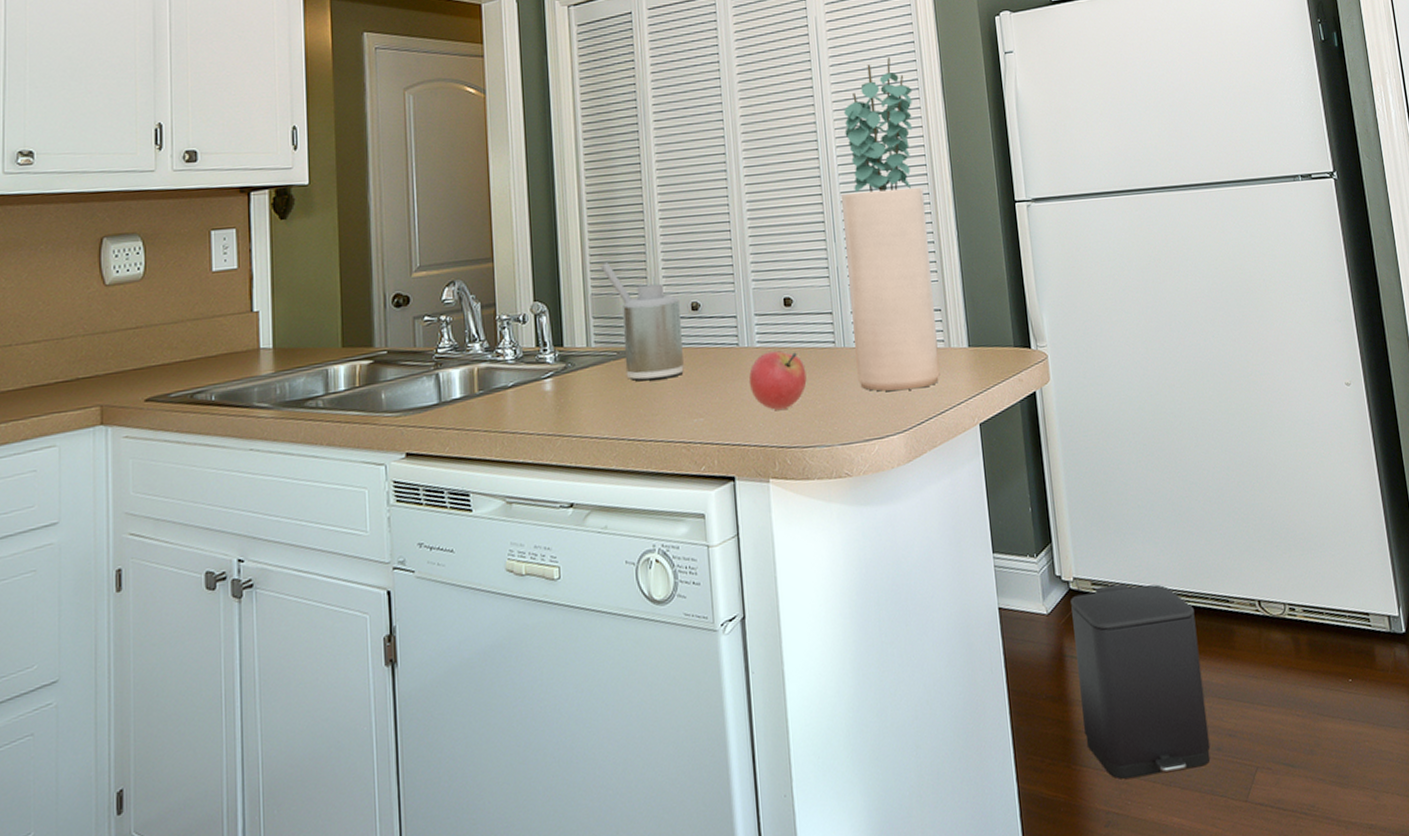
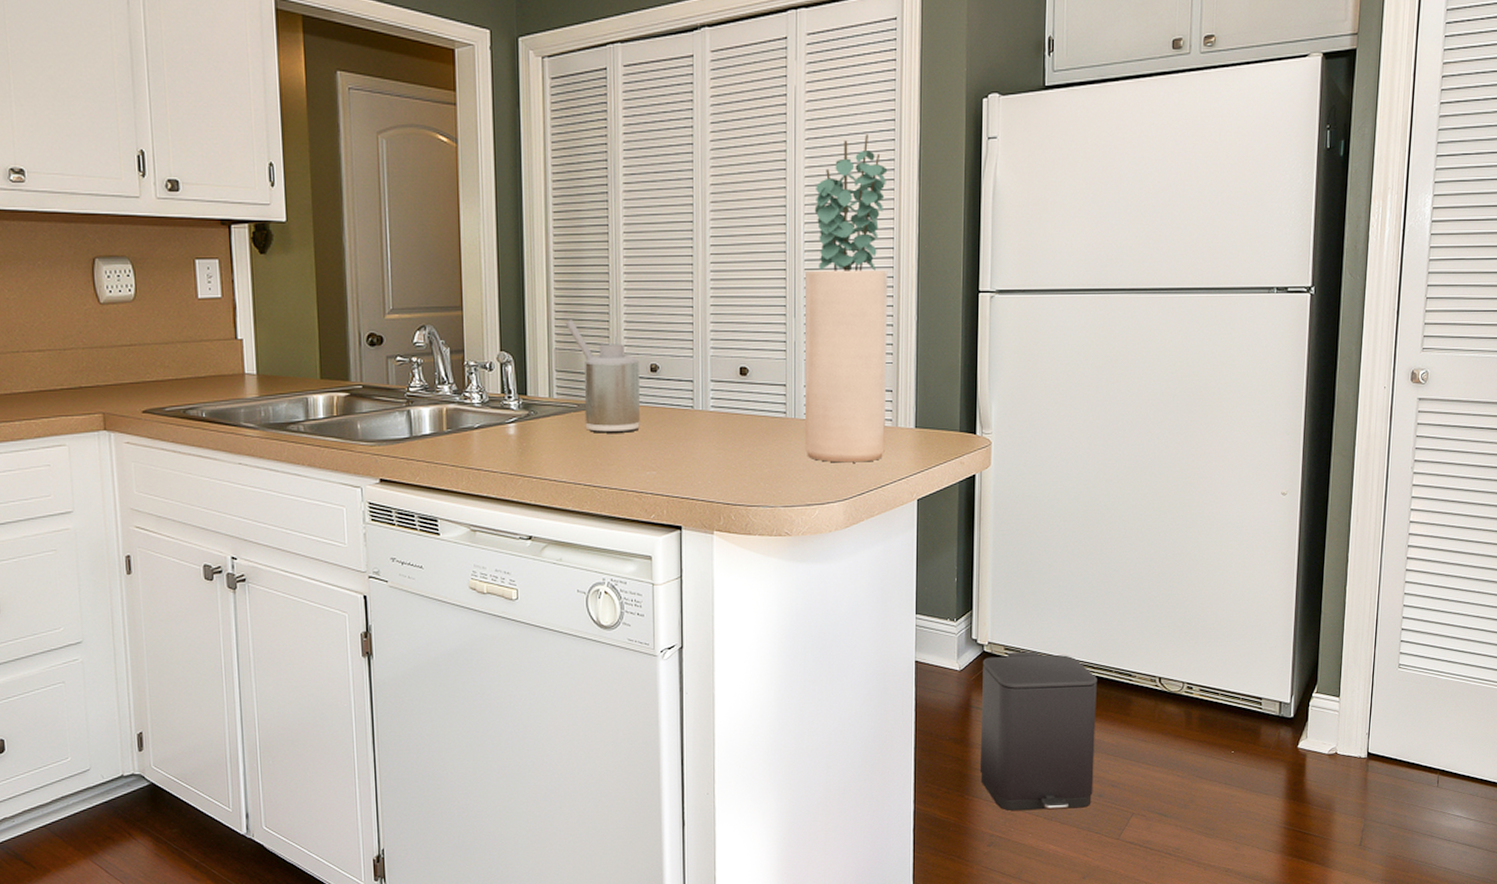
fruit: present [748,351,807,411] -> none [700,416,756,471]

